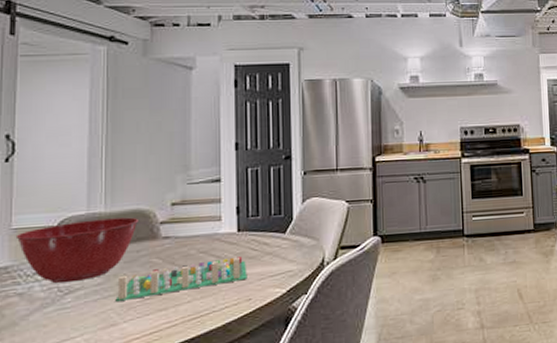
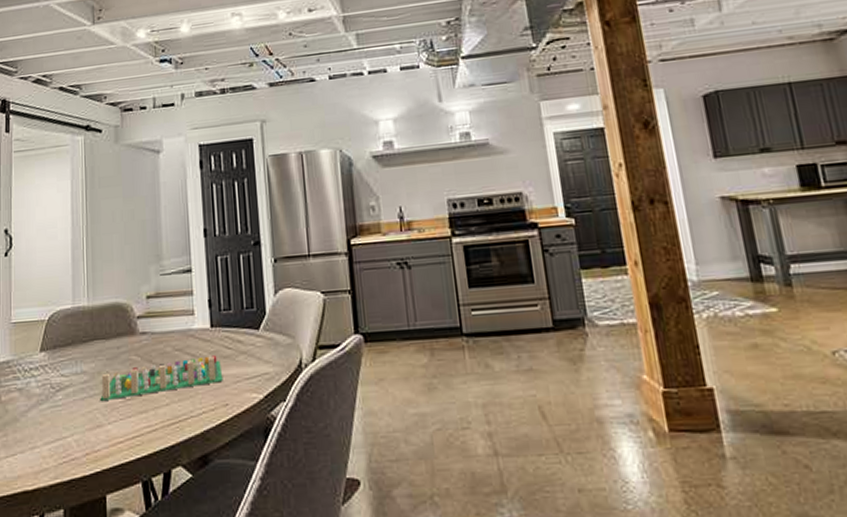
mixing bowl: present [15,217,138,284] -> none [14,311,117,380]

